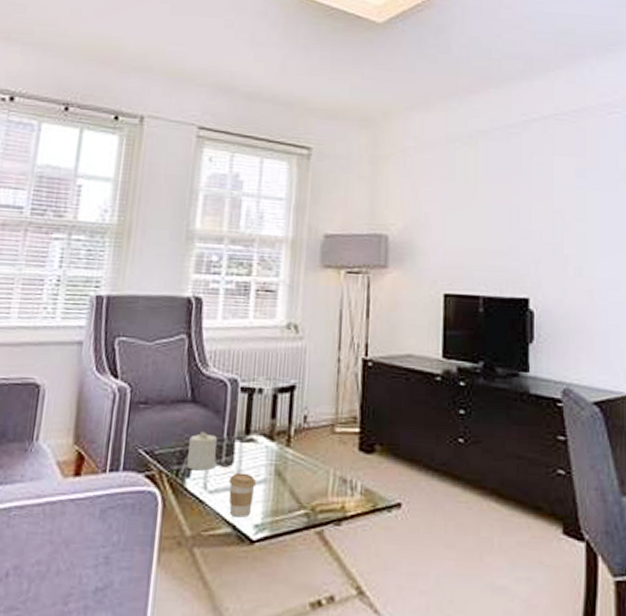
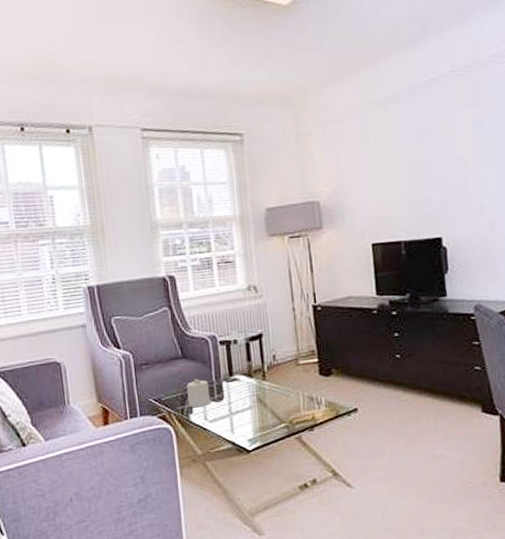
coffee cup: present [228,472,256,518] -> none [223,404,245,436]

